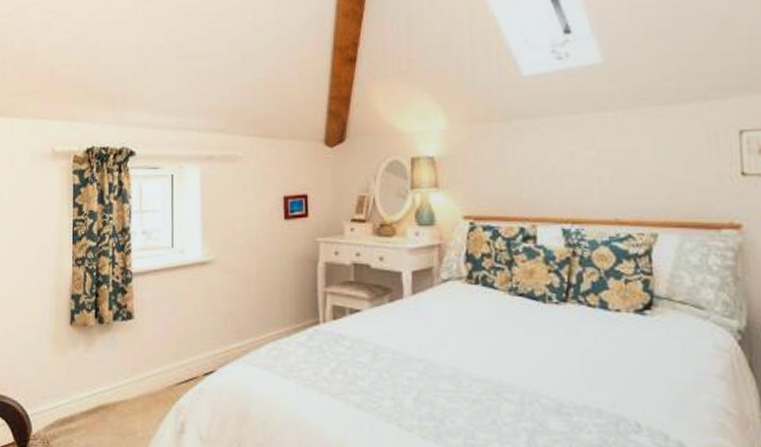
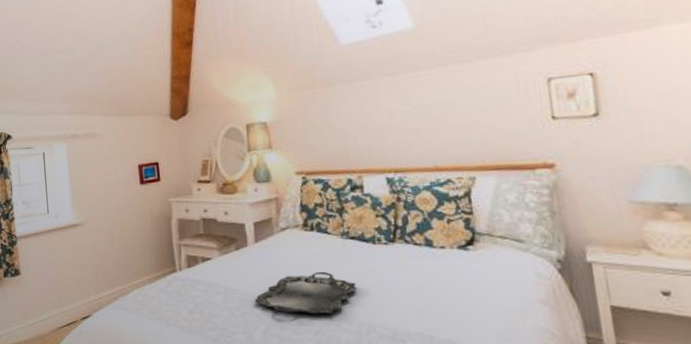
serving tray: none [407,331,521,381] -> present [254,271,356,314]

